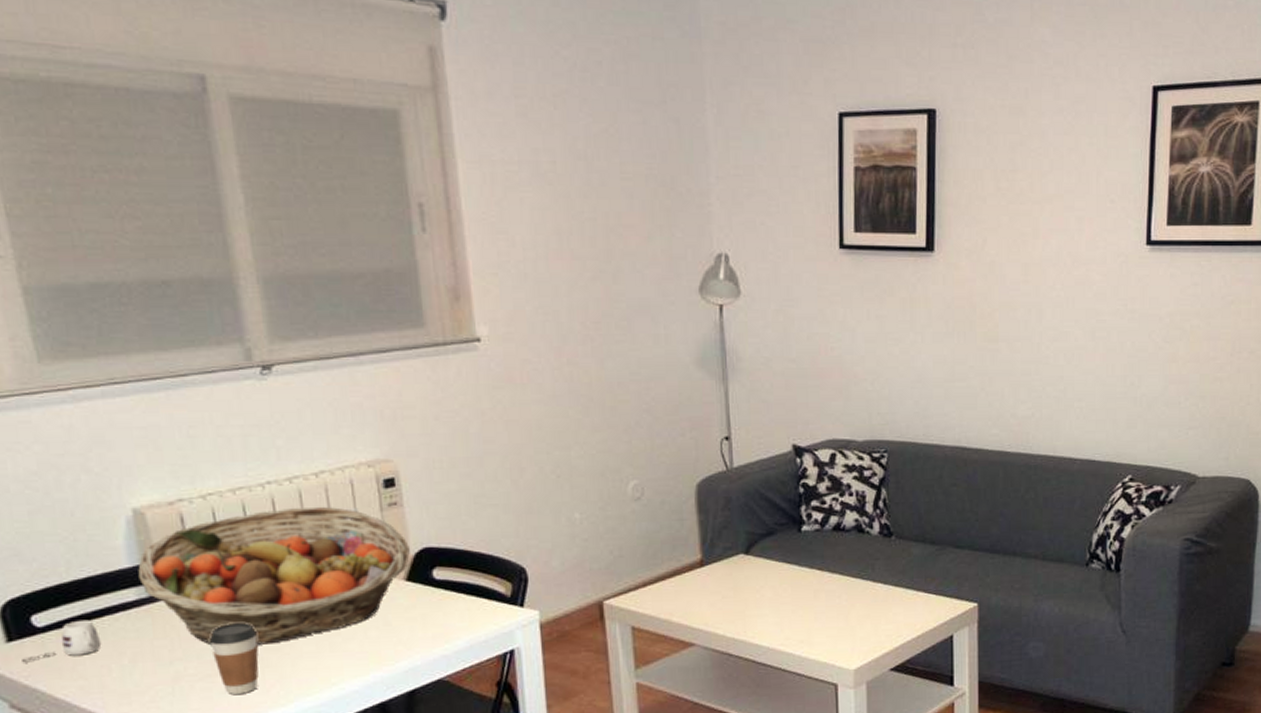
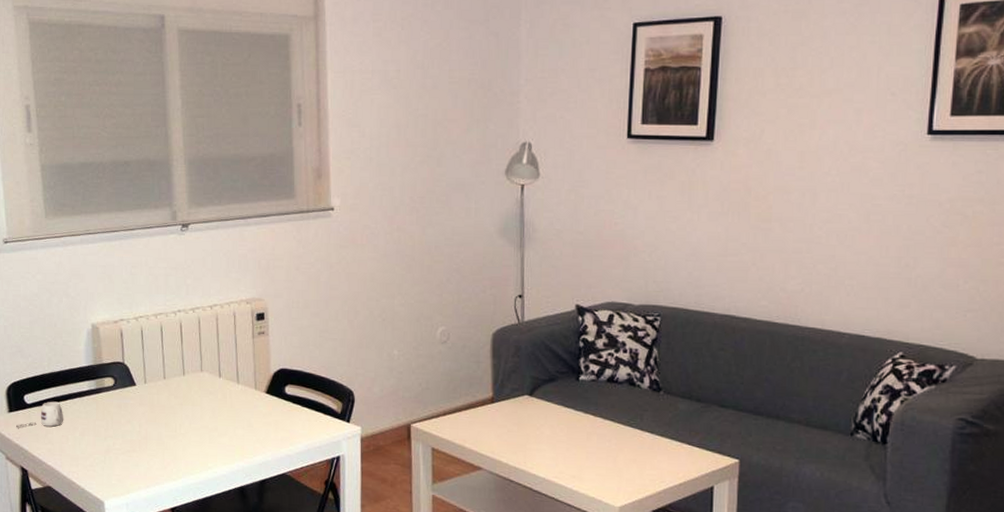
fruit basket: present [138,506,410,645] -> none [91,331,270,432]
coffee cup: present [210,622,259,695] -> none [131,413,163,468]

